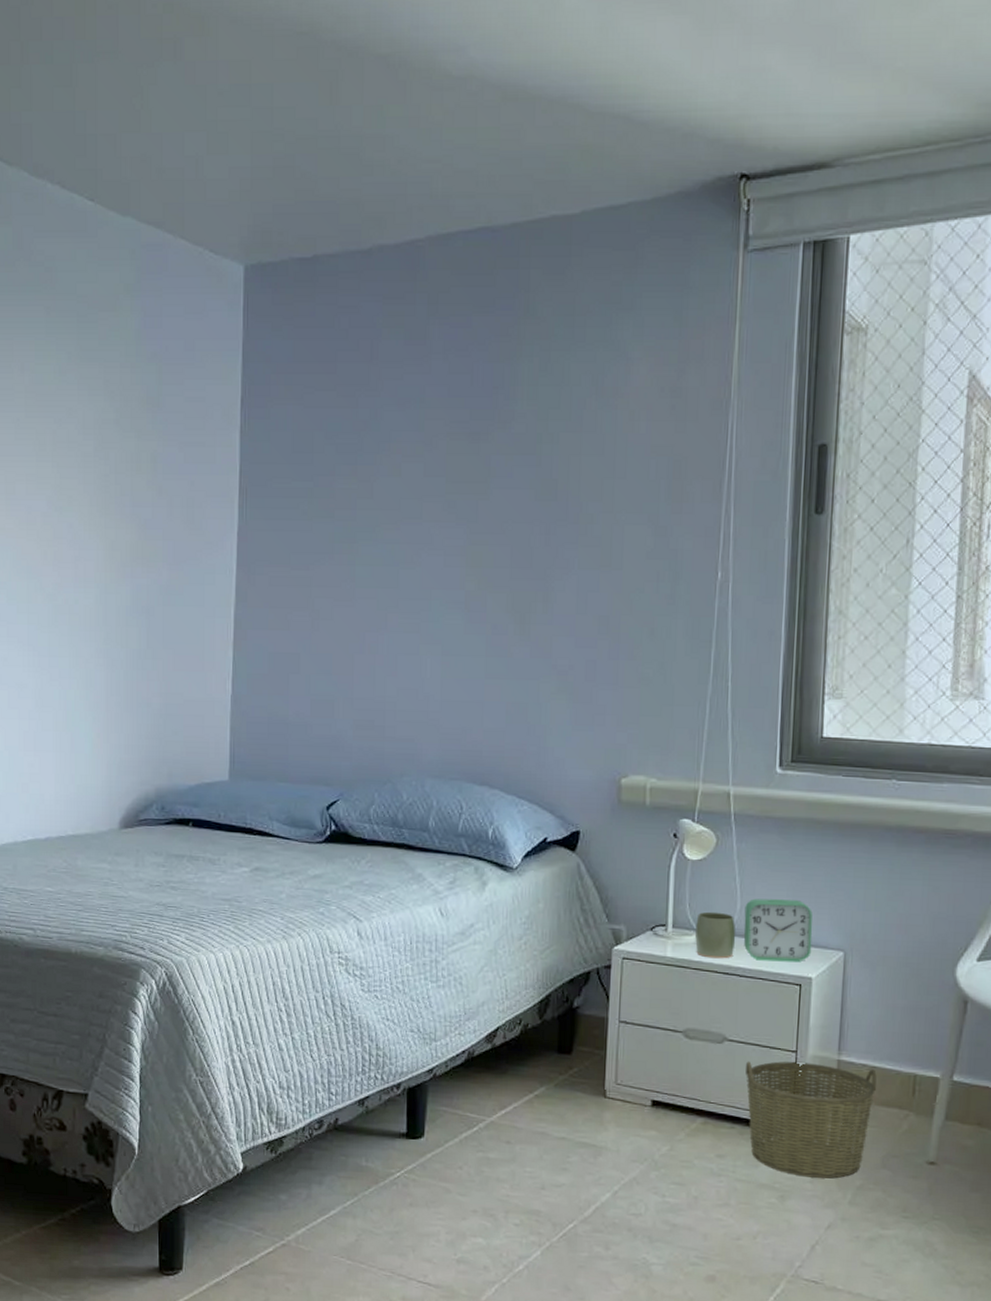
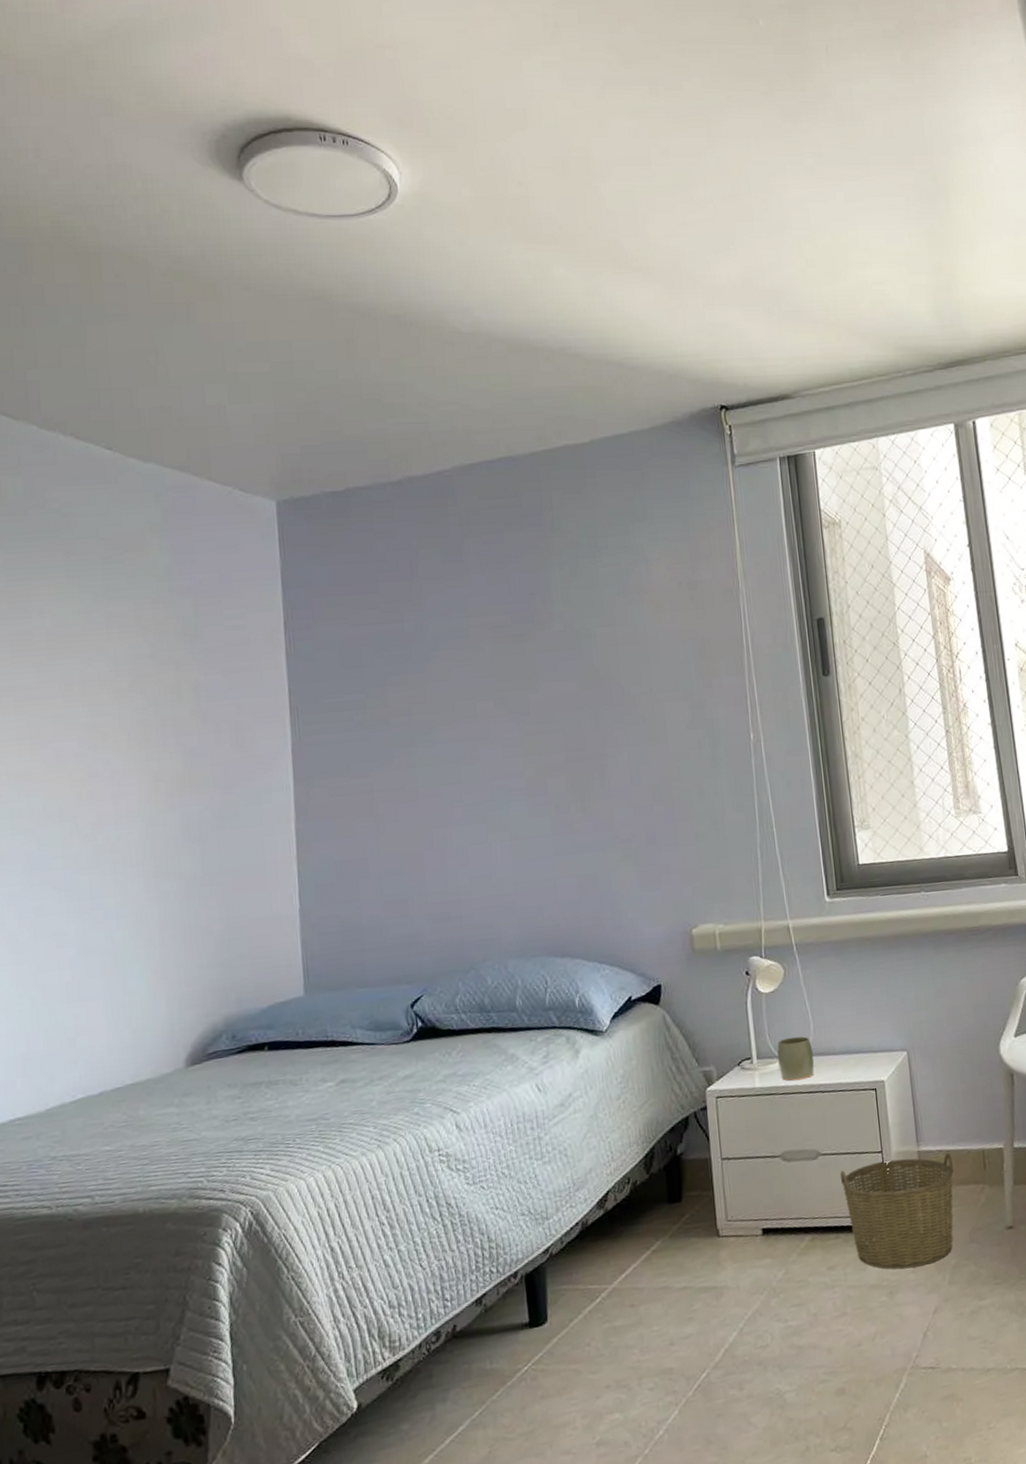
alarm clock: present [743,898,813,961] -> none [817,1012,880,1074]

